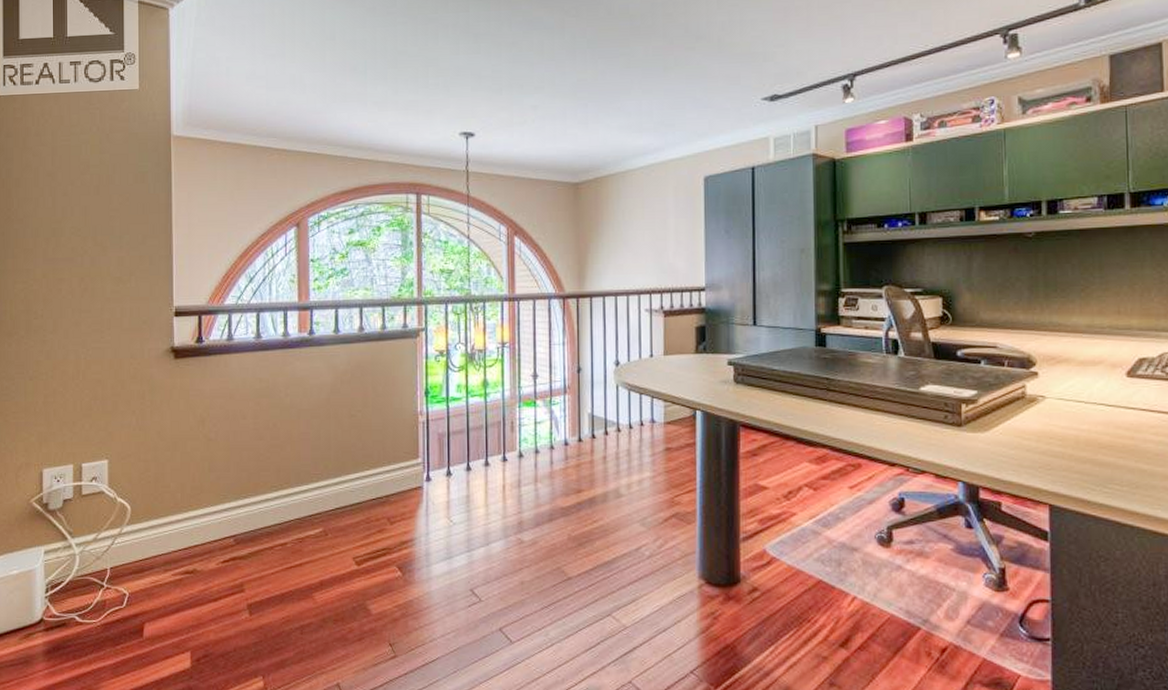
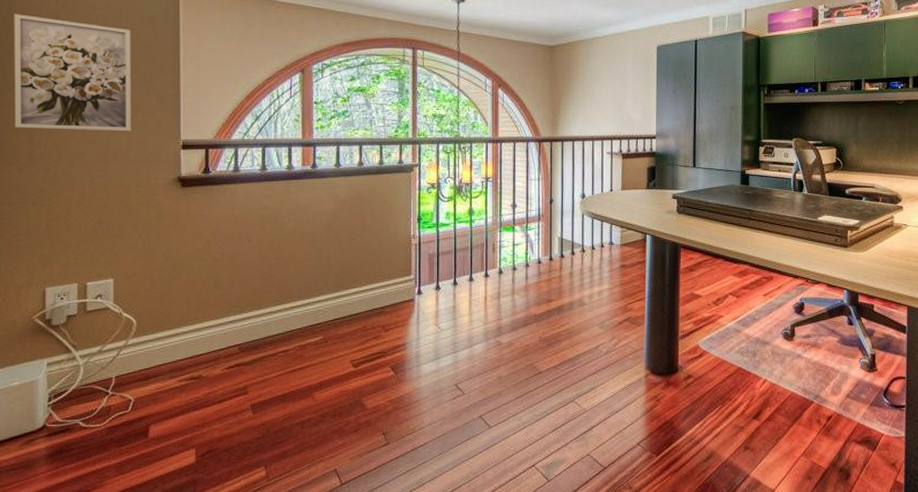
wall art: none [12,176,125,299] -> present [14,14,132,131]

